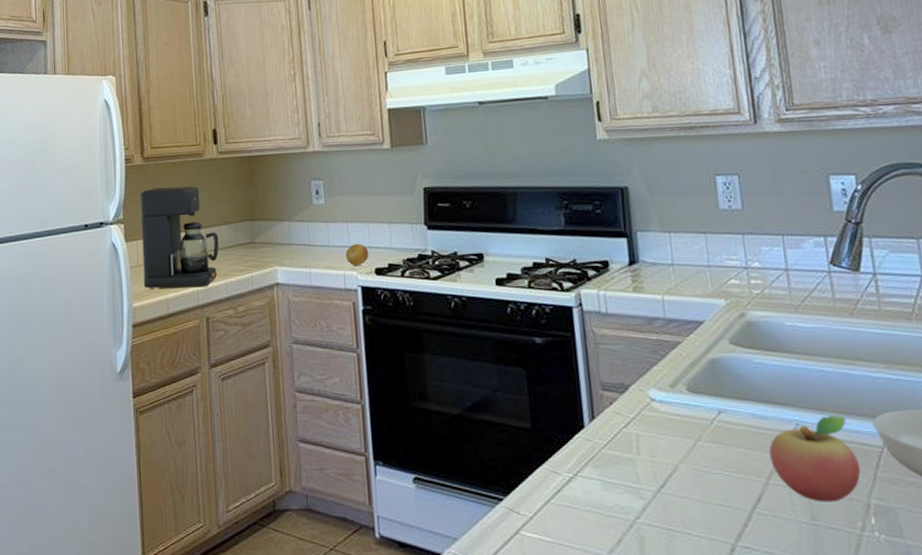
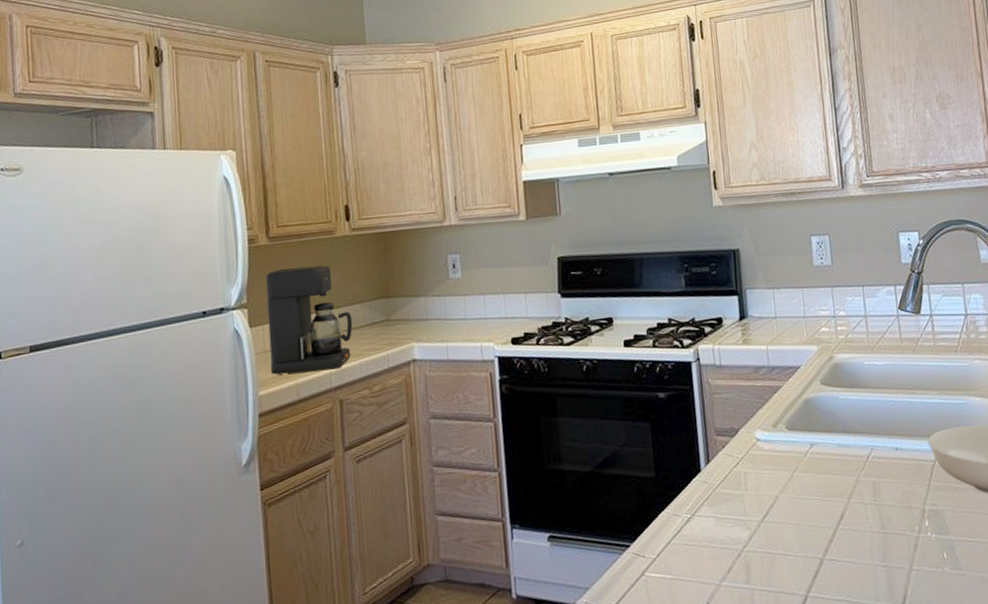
fruit: present [345,243,369,267] -> none [482,315,506,338]
fruit: present [769,415,861,502] -> none [850,438,919,513]

